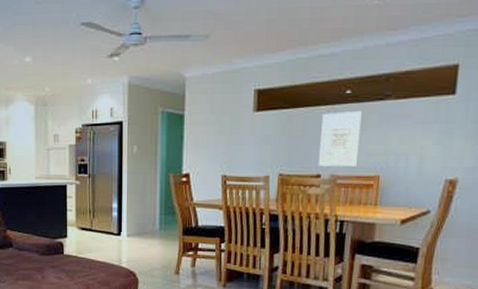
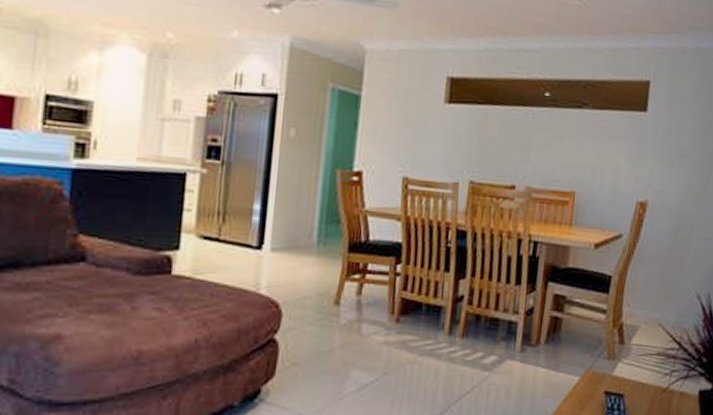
wall art: present [318,110,362,166] -> none [513,115,560,179]

